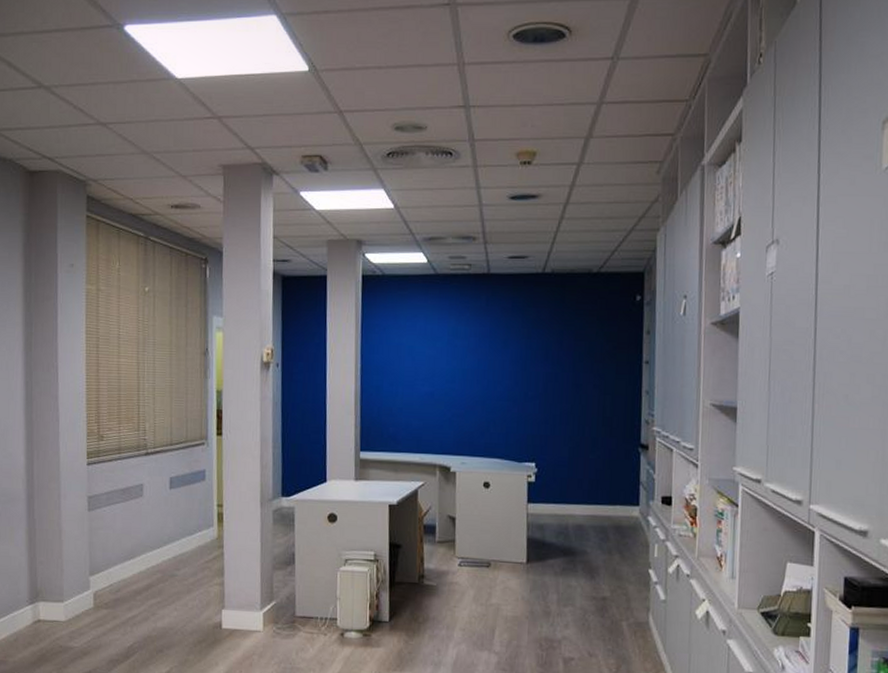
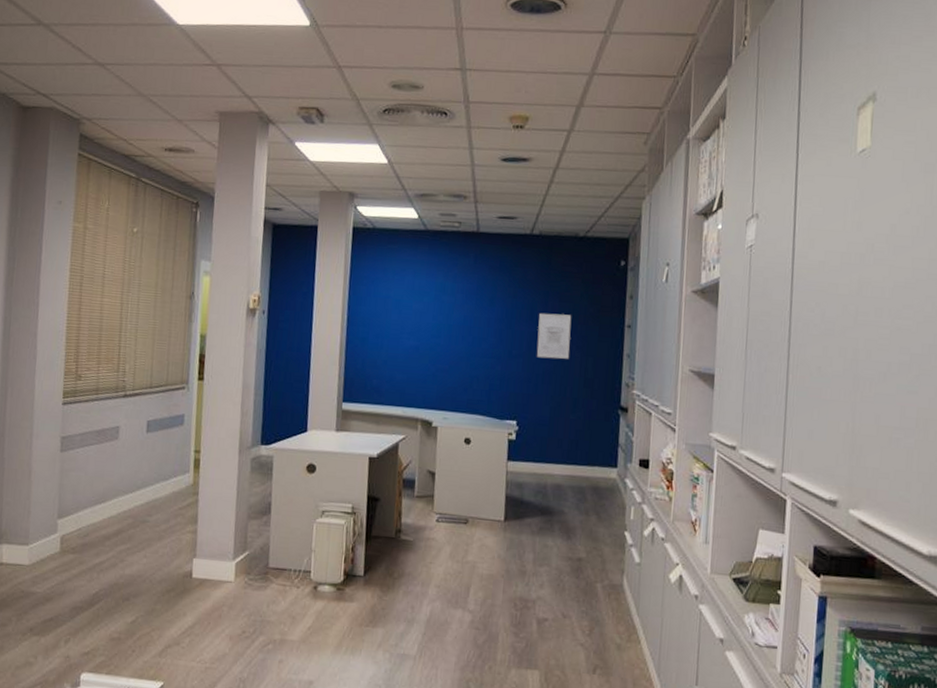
wall art: none [553,352,588,399] -> present [536,313,572,359]

